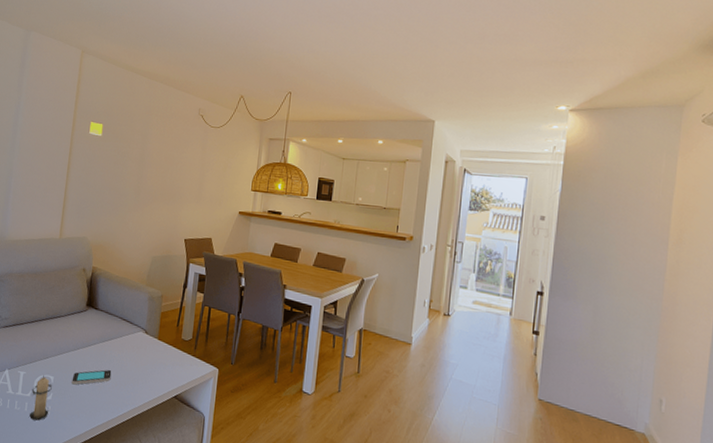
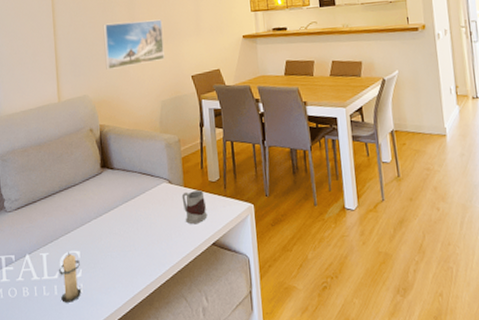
smartphone: present [71,369,112,385] -> none [100,231,142,255]
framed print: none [108,175,167,219] -> present [103,19,165,70]
mug: none [154,344,175,376] -> present [181,190,208,225]

